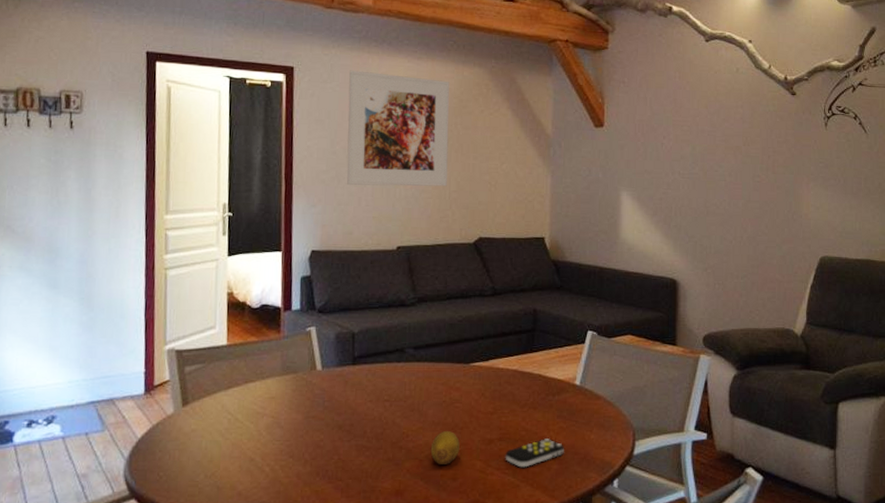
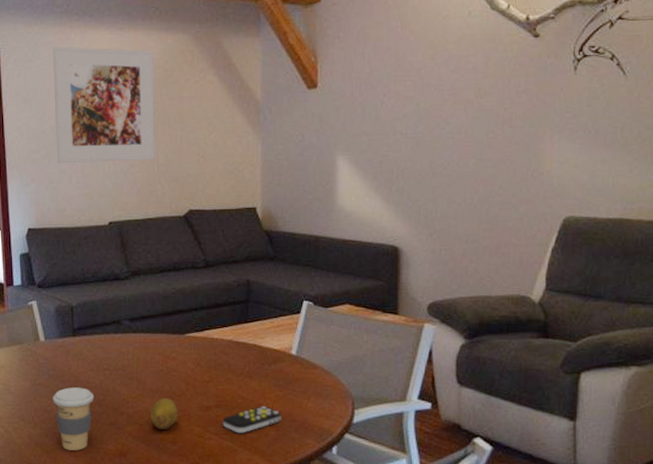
coffee cup: none [326,420,372,490] -> present [52,387,94,450]

